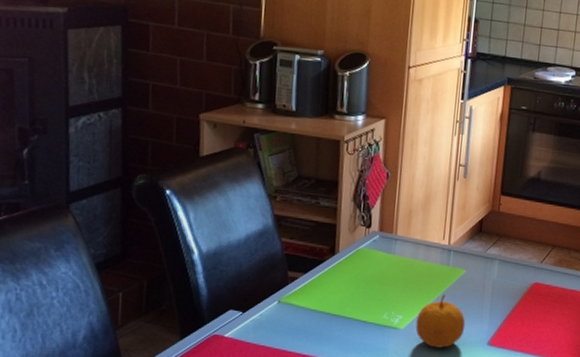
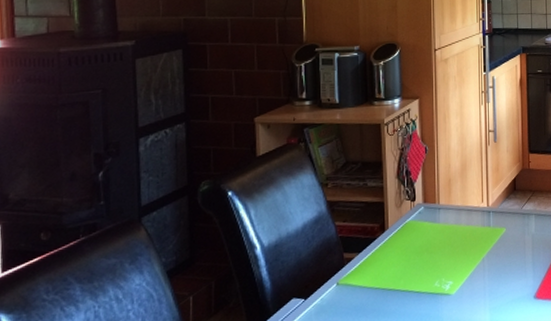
fruit: present [415,294,466,348] -> none [466,254,512,309]

